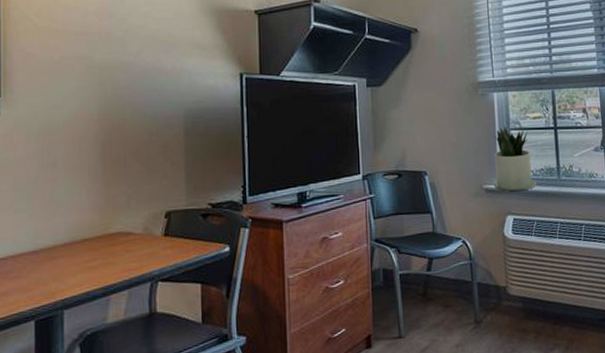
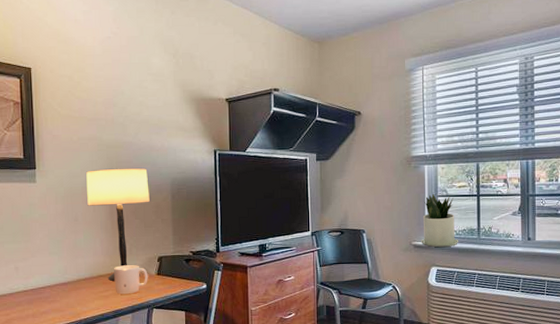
table lamp: none [70,95,155,246] -> present [86,168,150,281]
mug: none [104,223,152,264] -> present [113,265,148,295]

